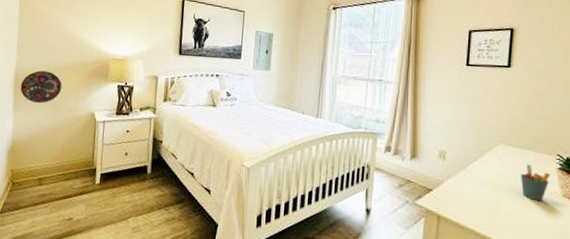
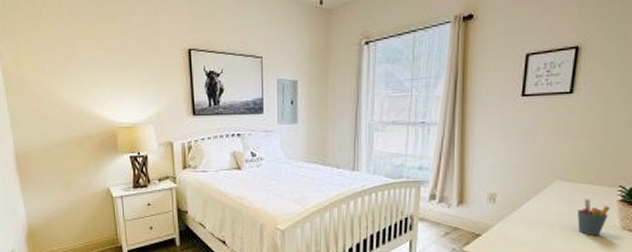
decorative plate: present [20,70,62,104] -> none [23,148,70,184]

